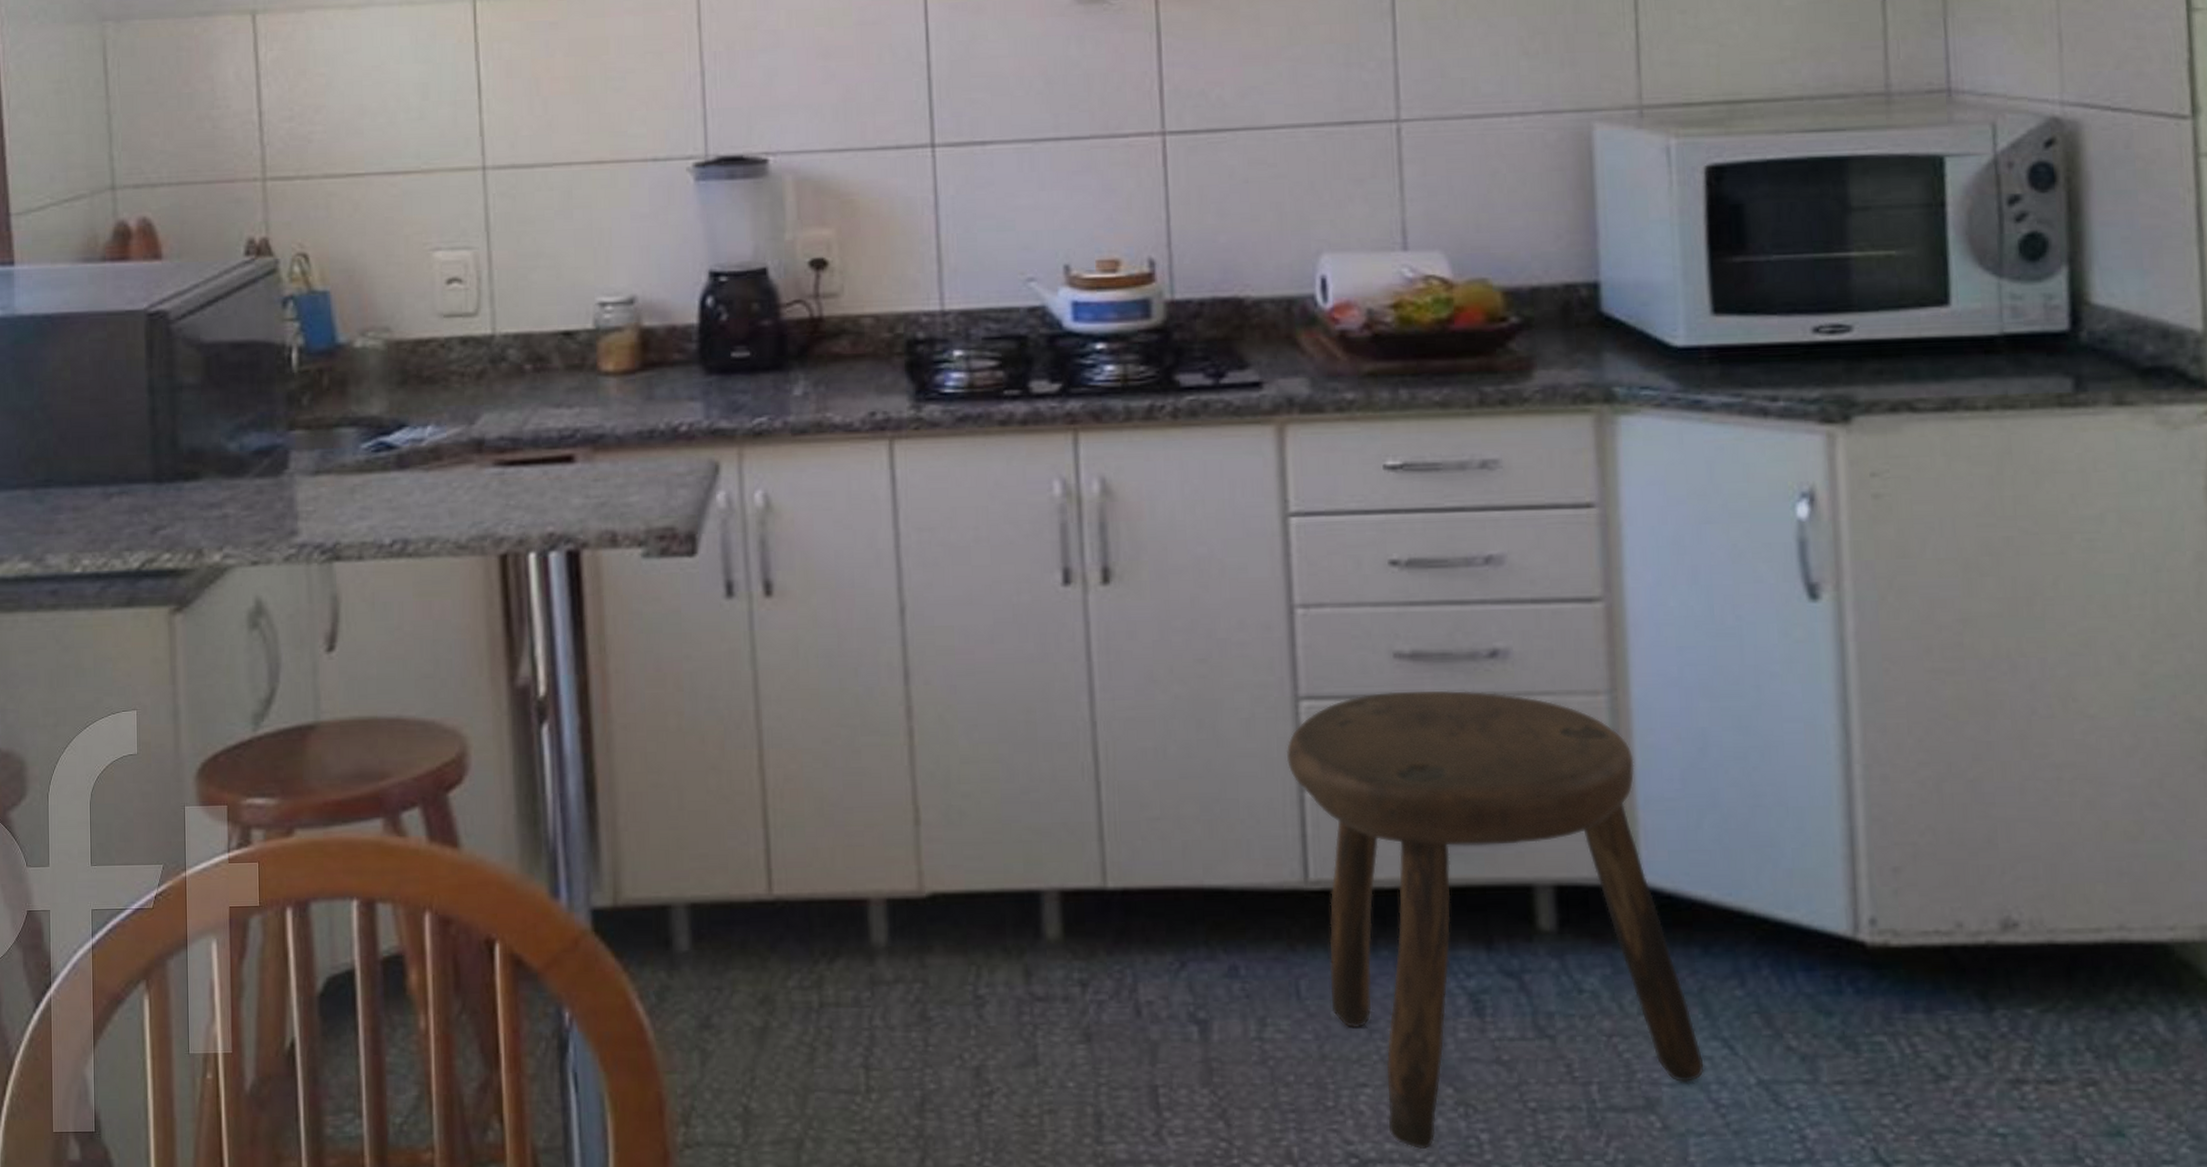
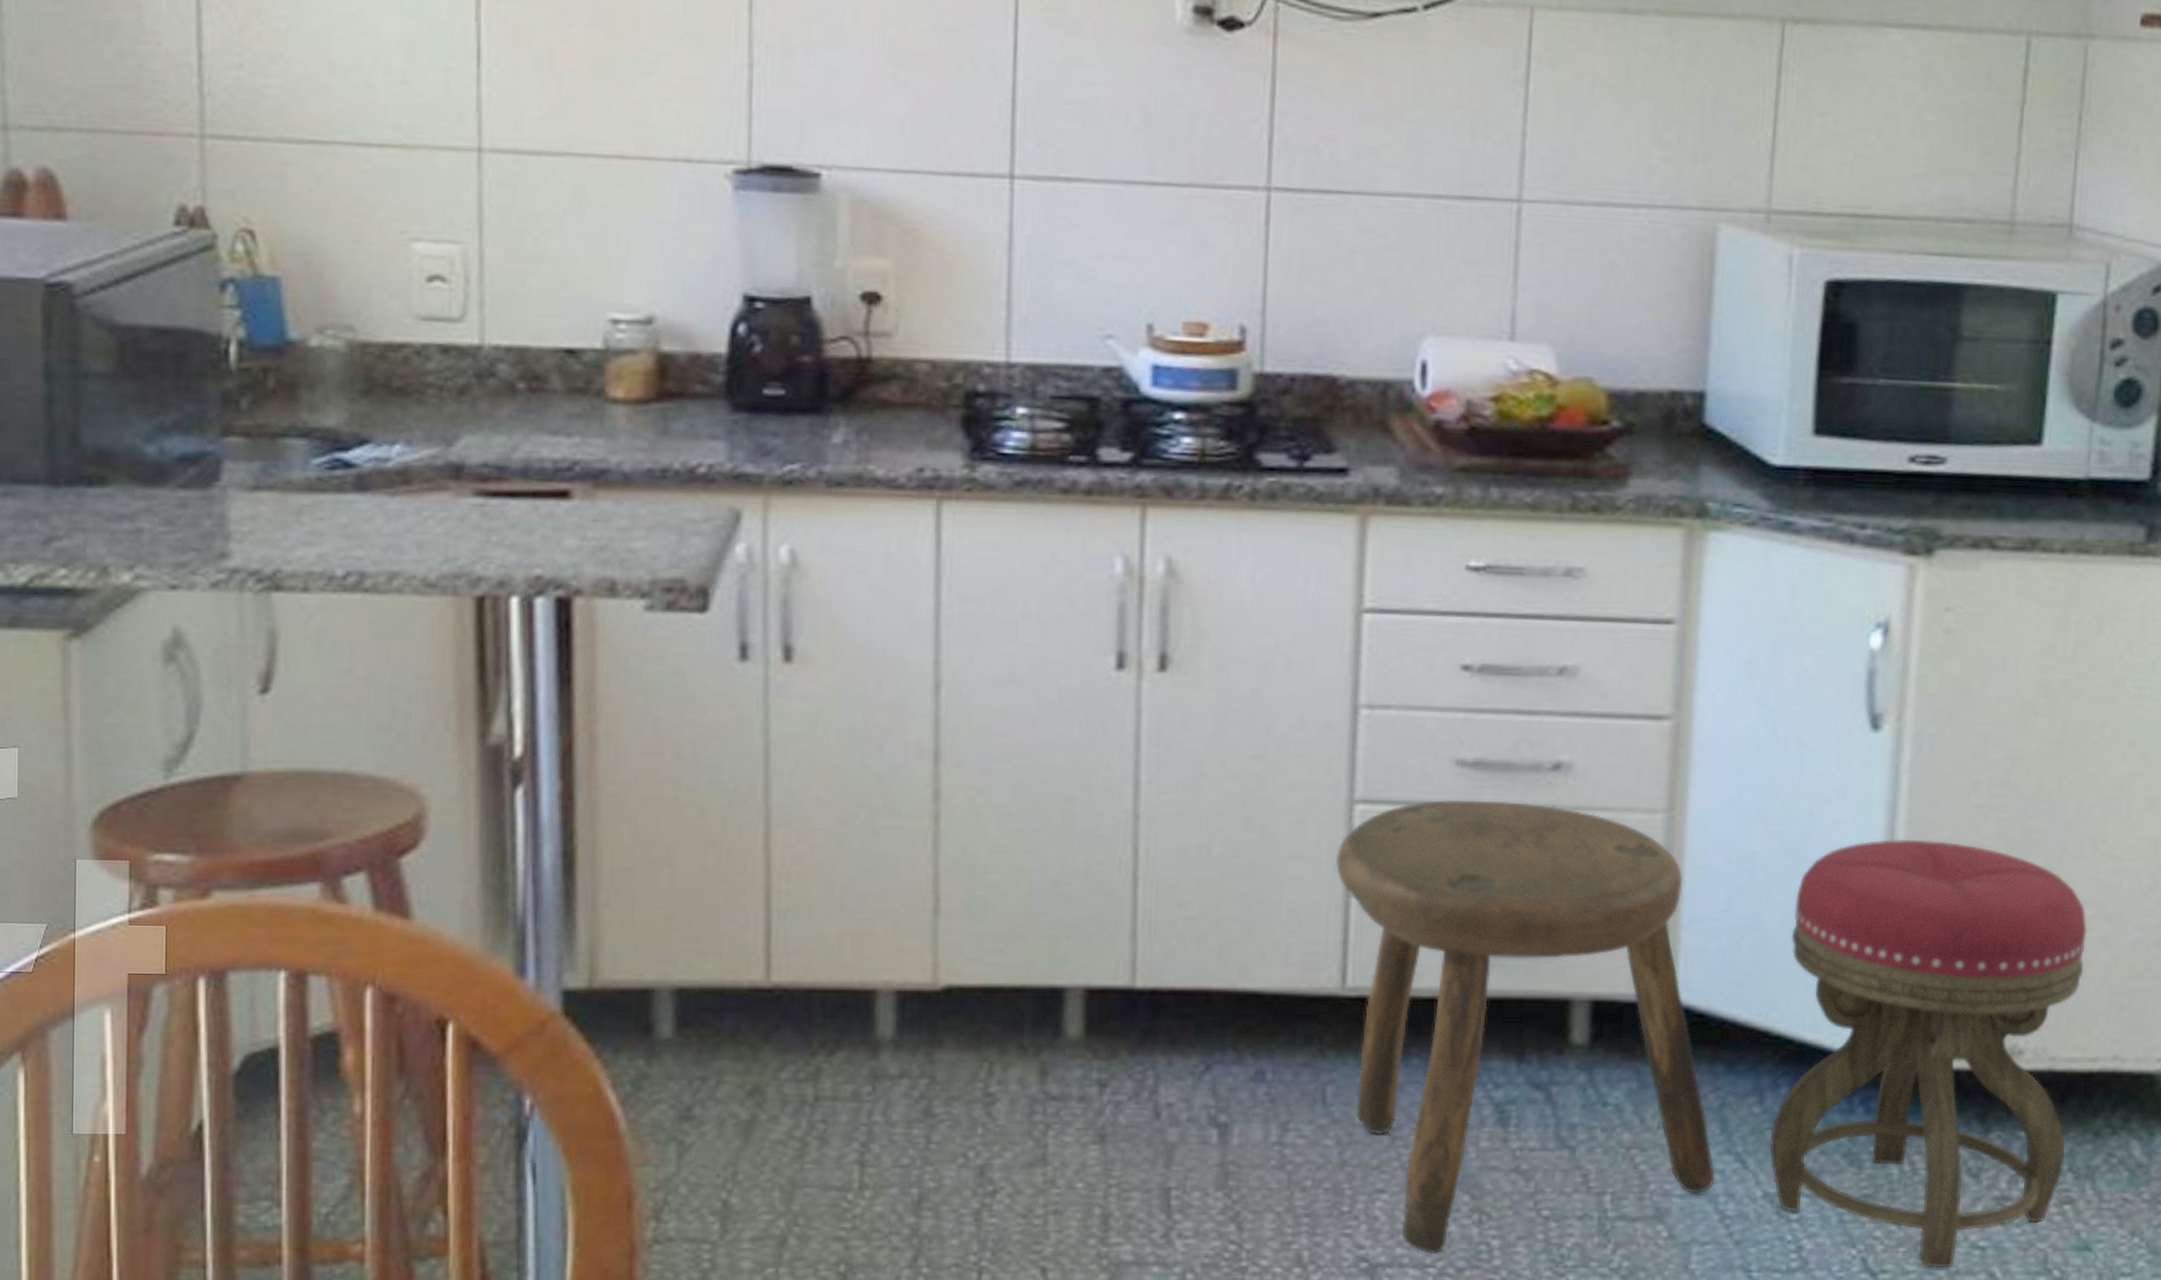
stool: none [1752,707,2081,1158] -> present [1769,838,2087,1268]

